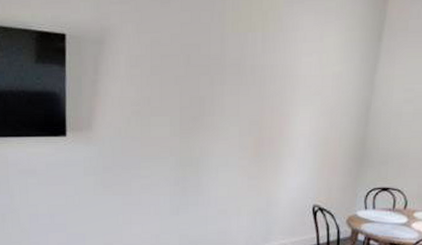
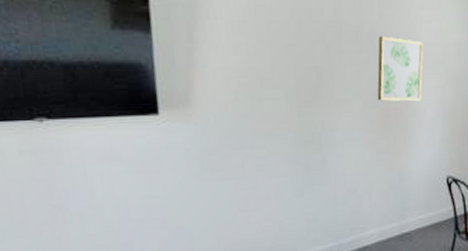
wall art: none [253,68,301,132] -> present [377,36,423,102]

